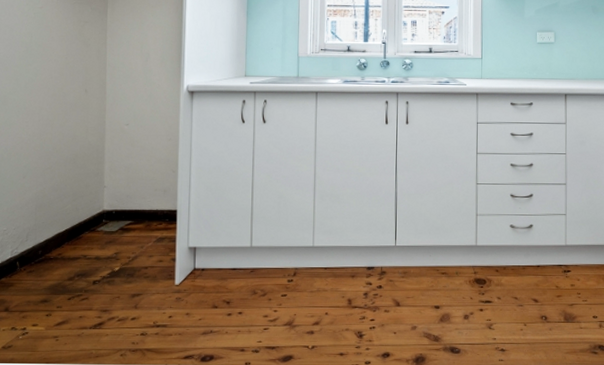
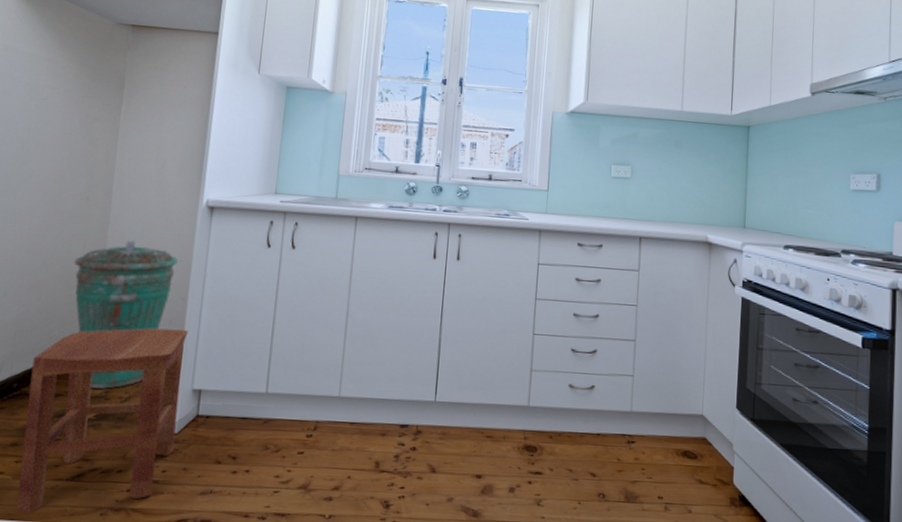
stool: none [50,197,181,357] -> present [16,328,188,513]
trash can: none [79,125,167,251] -> present [74,241,178,389]

